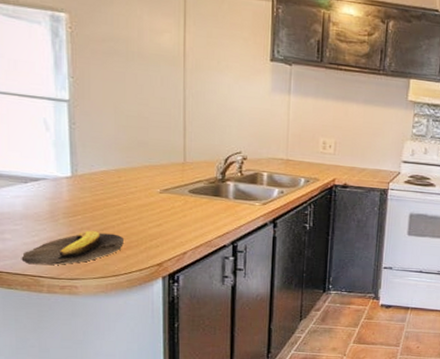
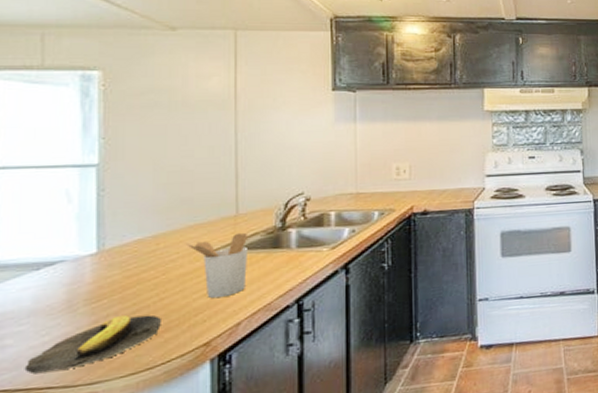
utensil holder: none [143,178,194,230] -> present [186,232,249,299]

